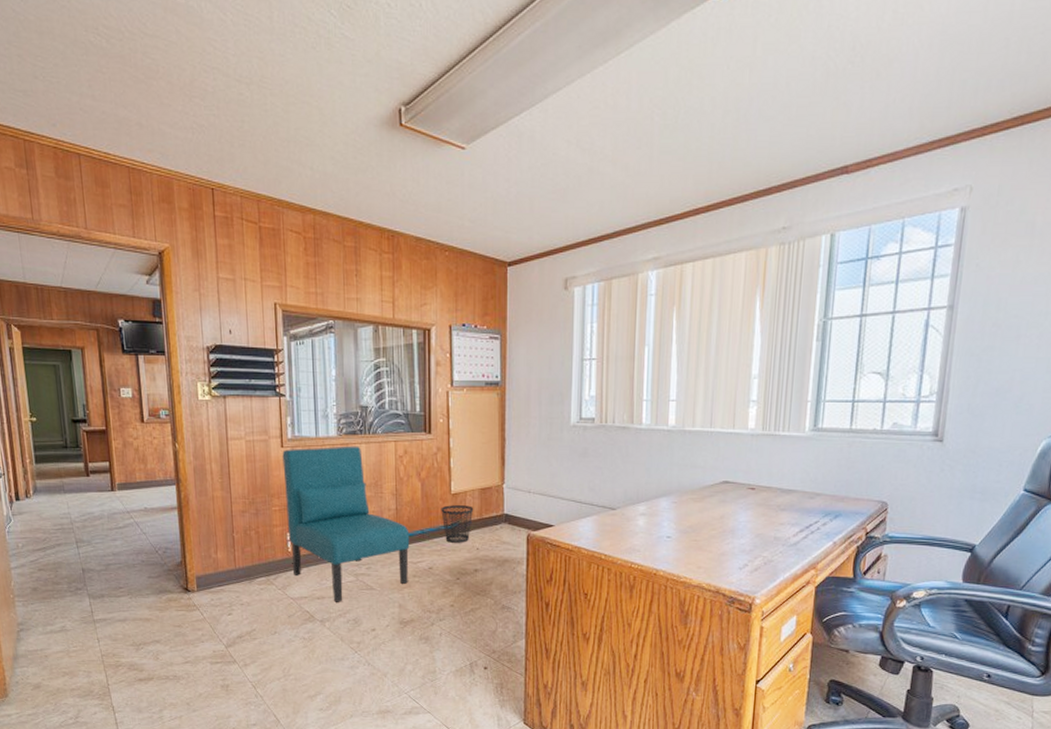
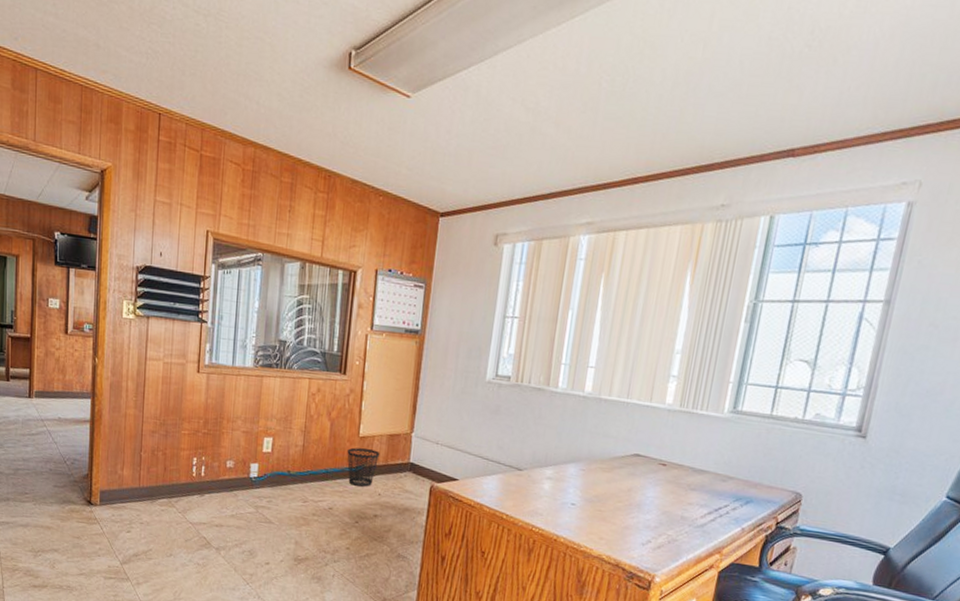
chair: present [282,446,410,602] -> none [194,375,314,532]

